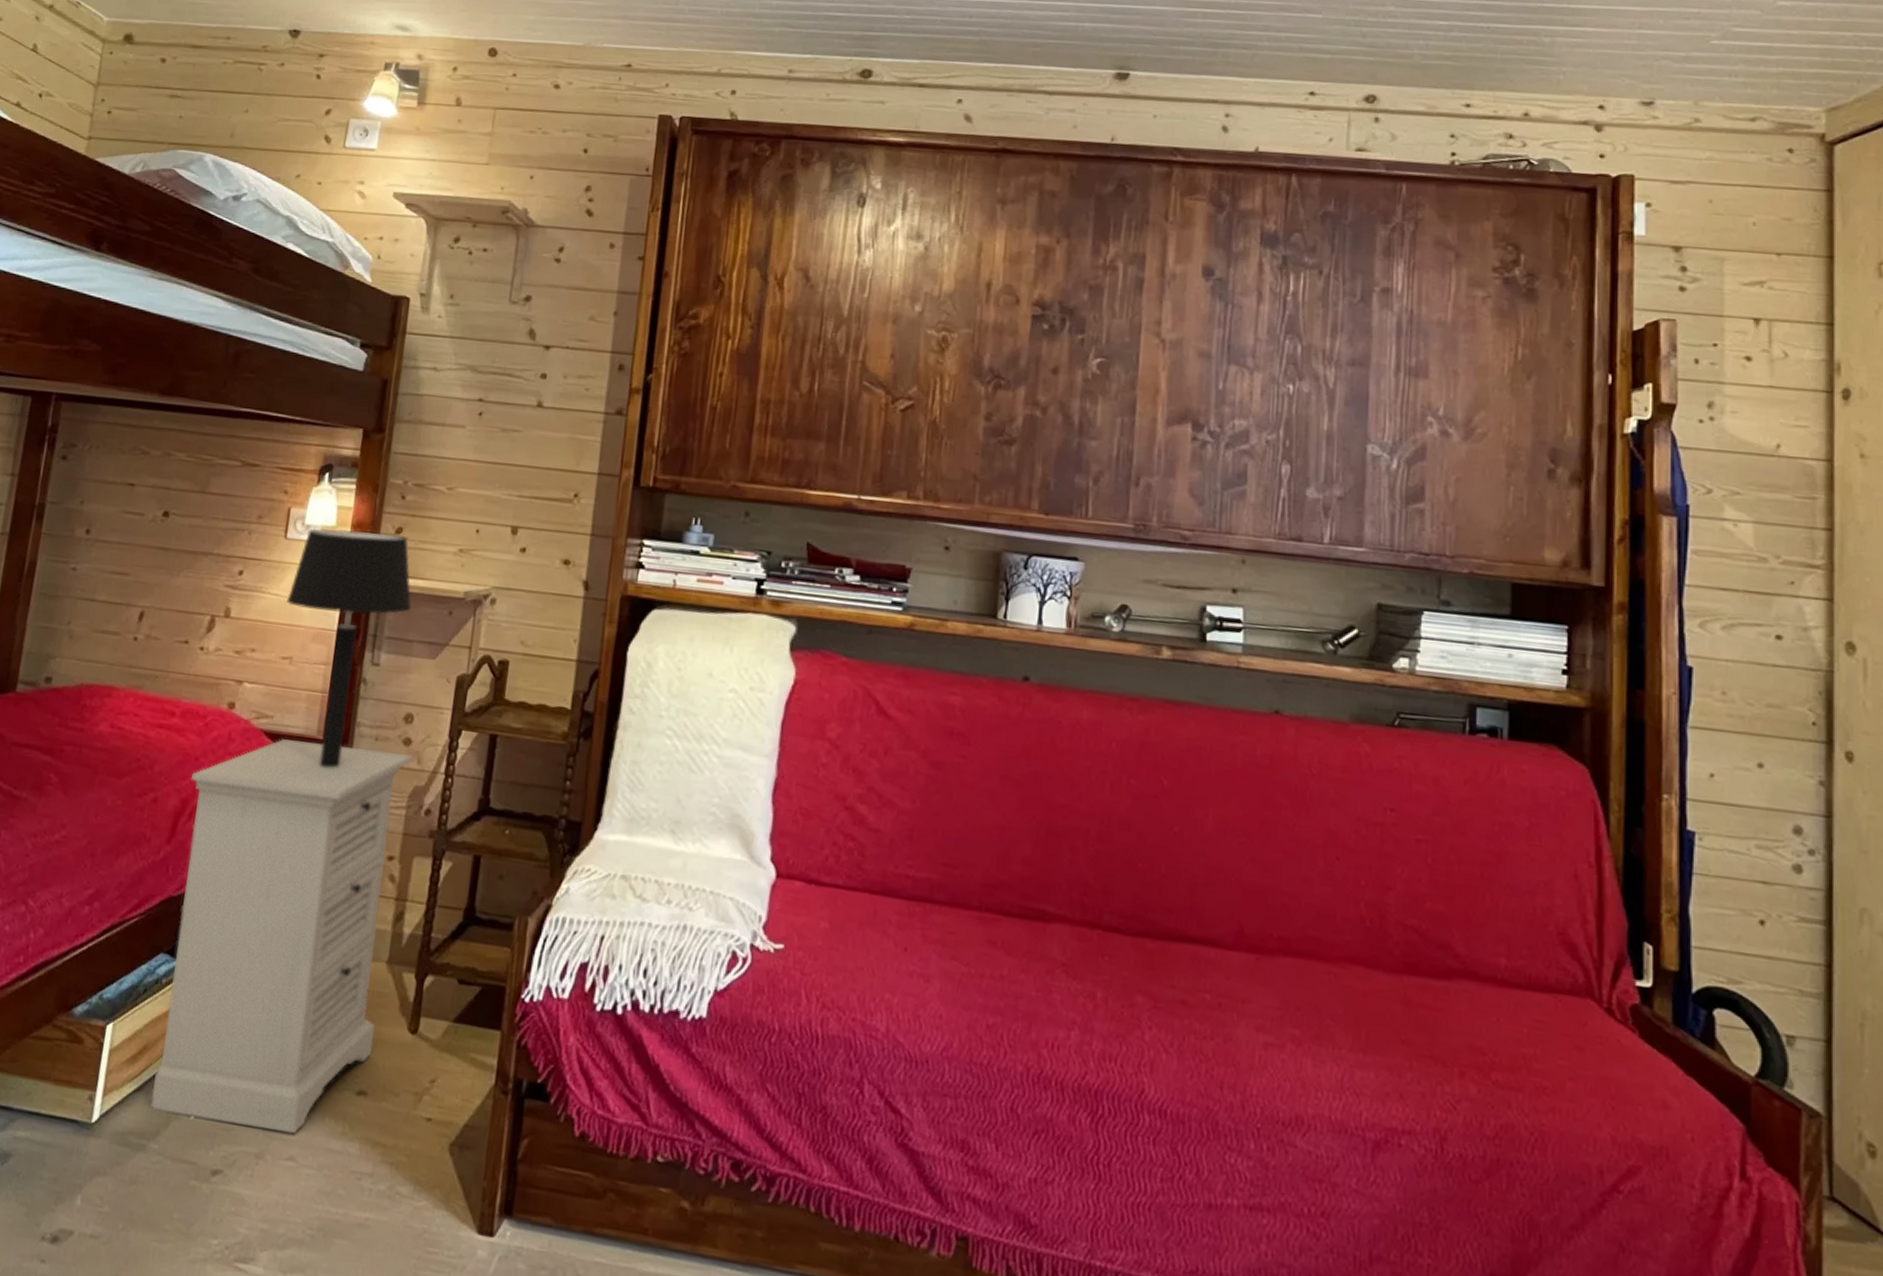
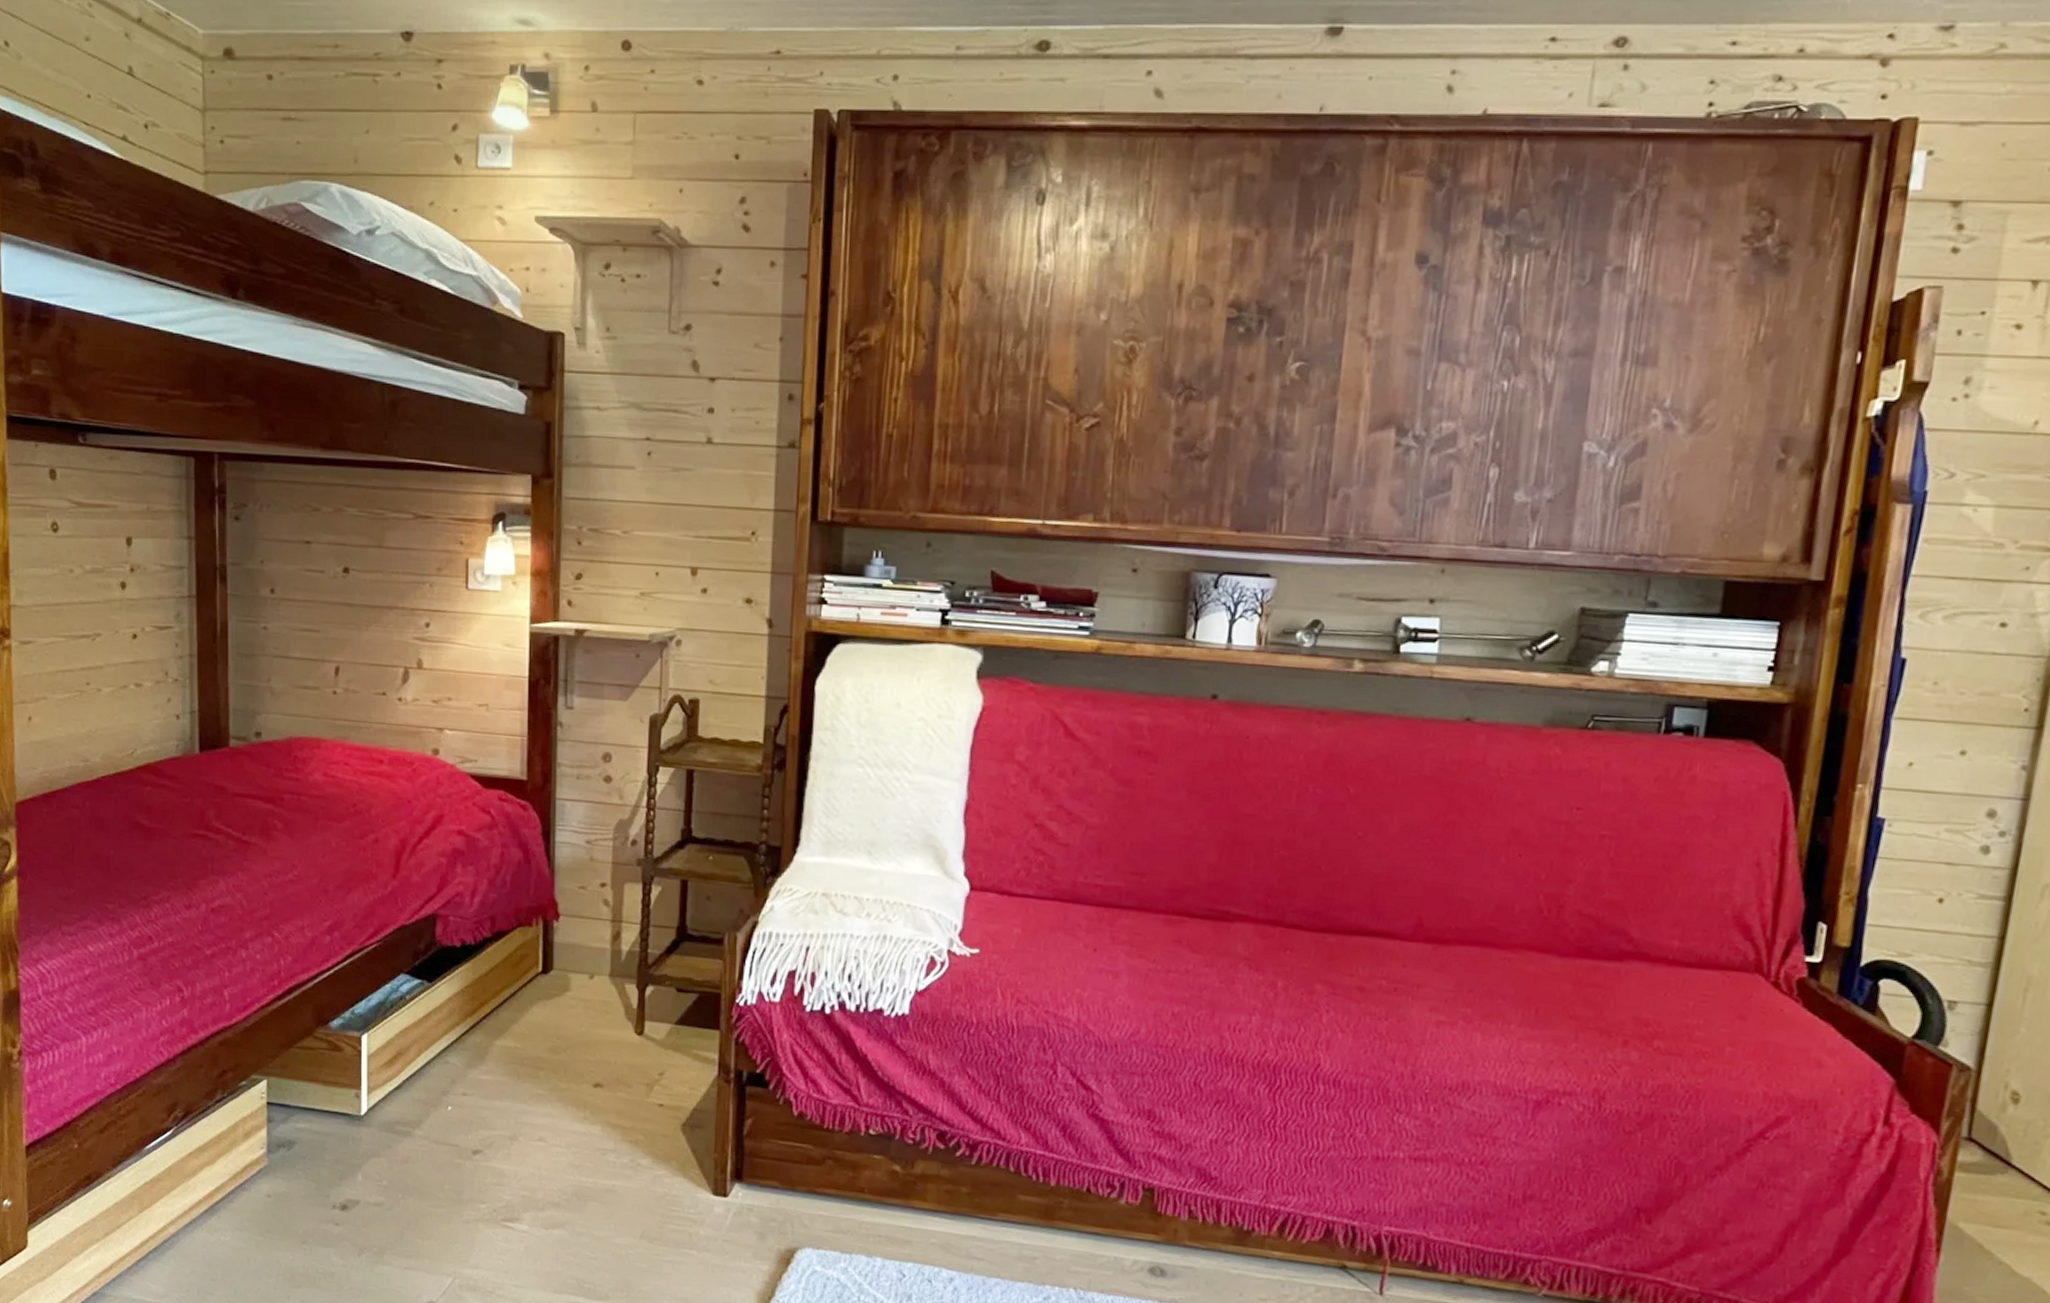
nightstand: present [150,739,414,1135] -> none [406,781,615,1120]
table lamp: present [287,528,412,768] -> none [476,577,599,806]

